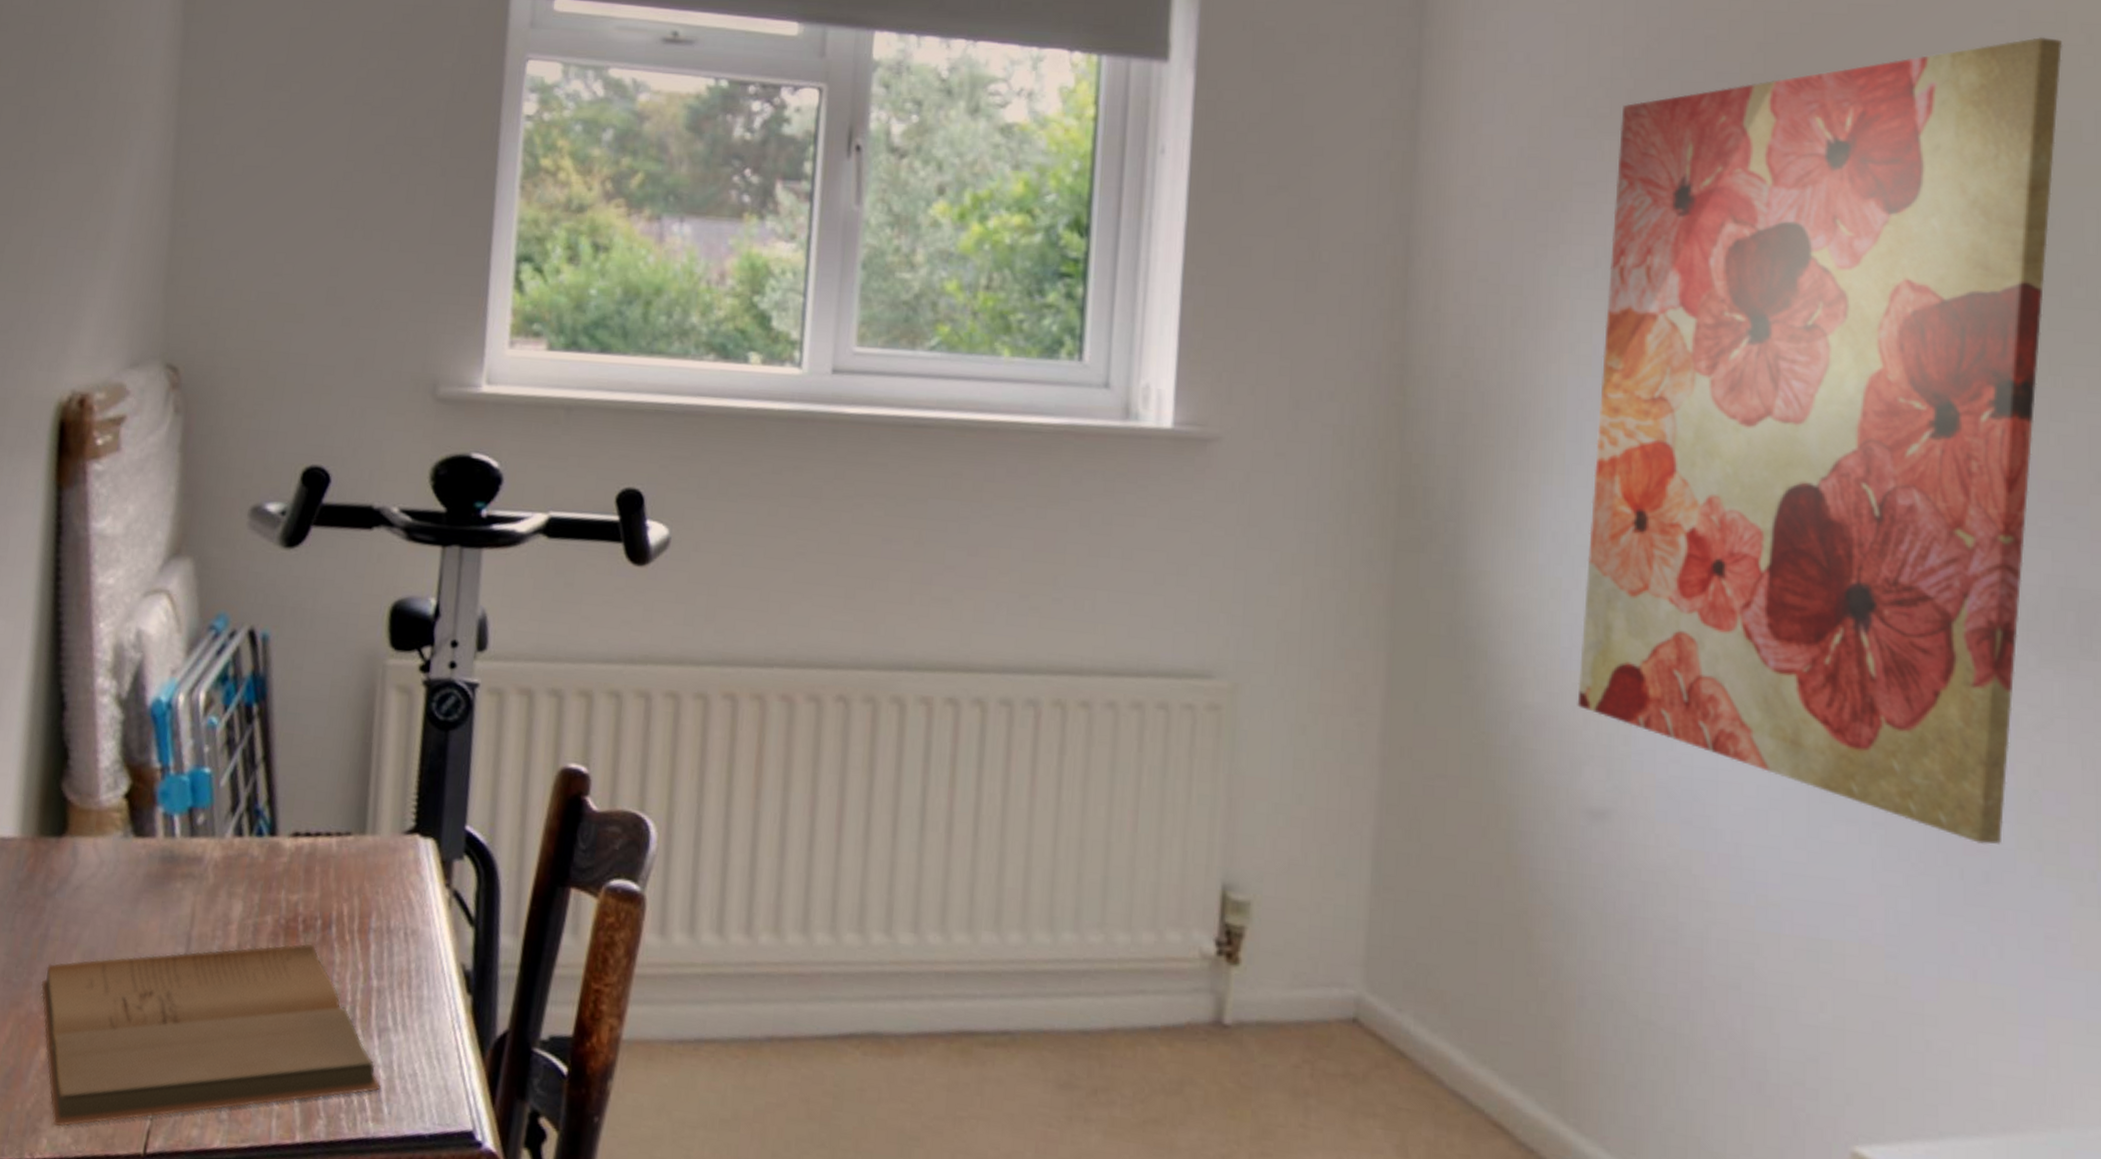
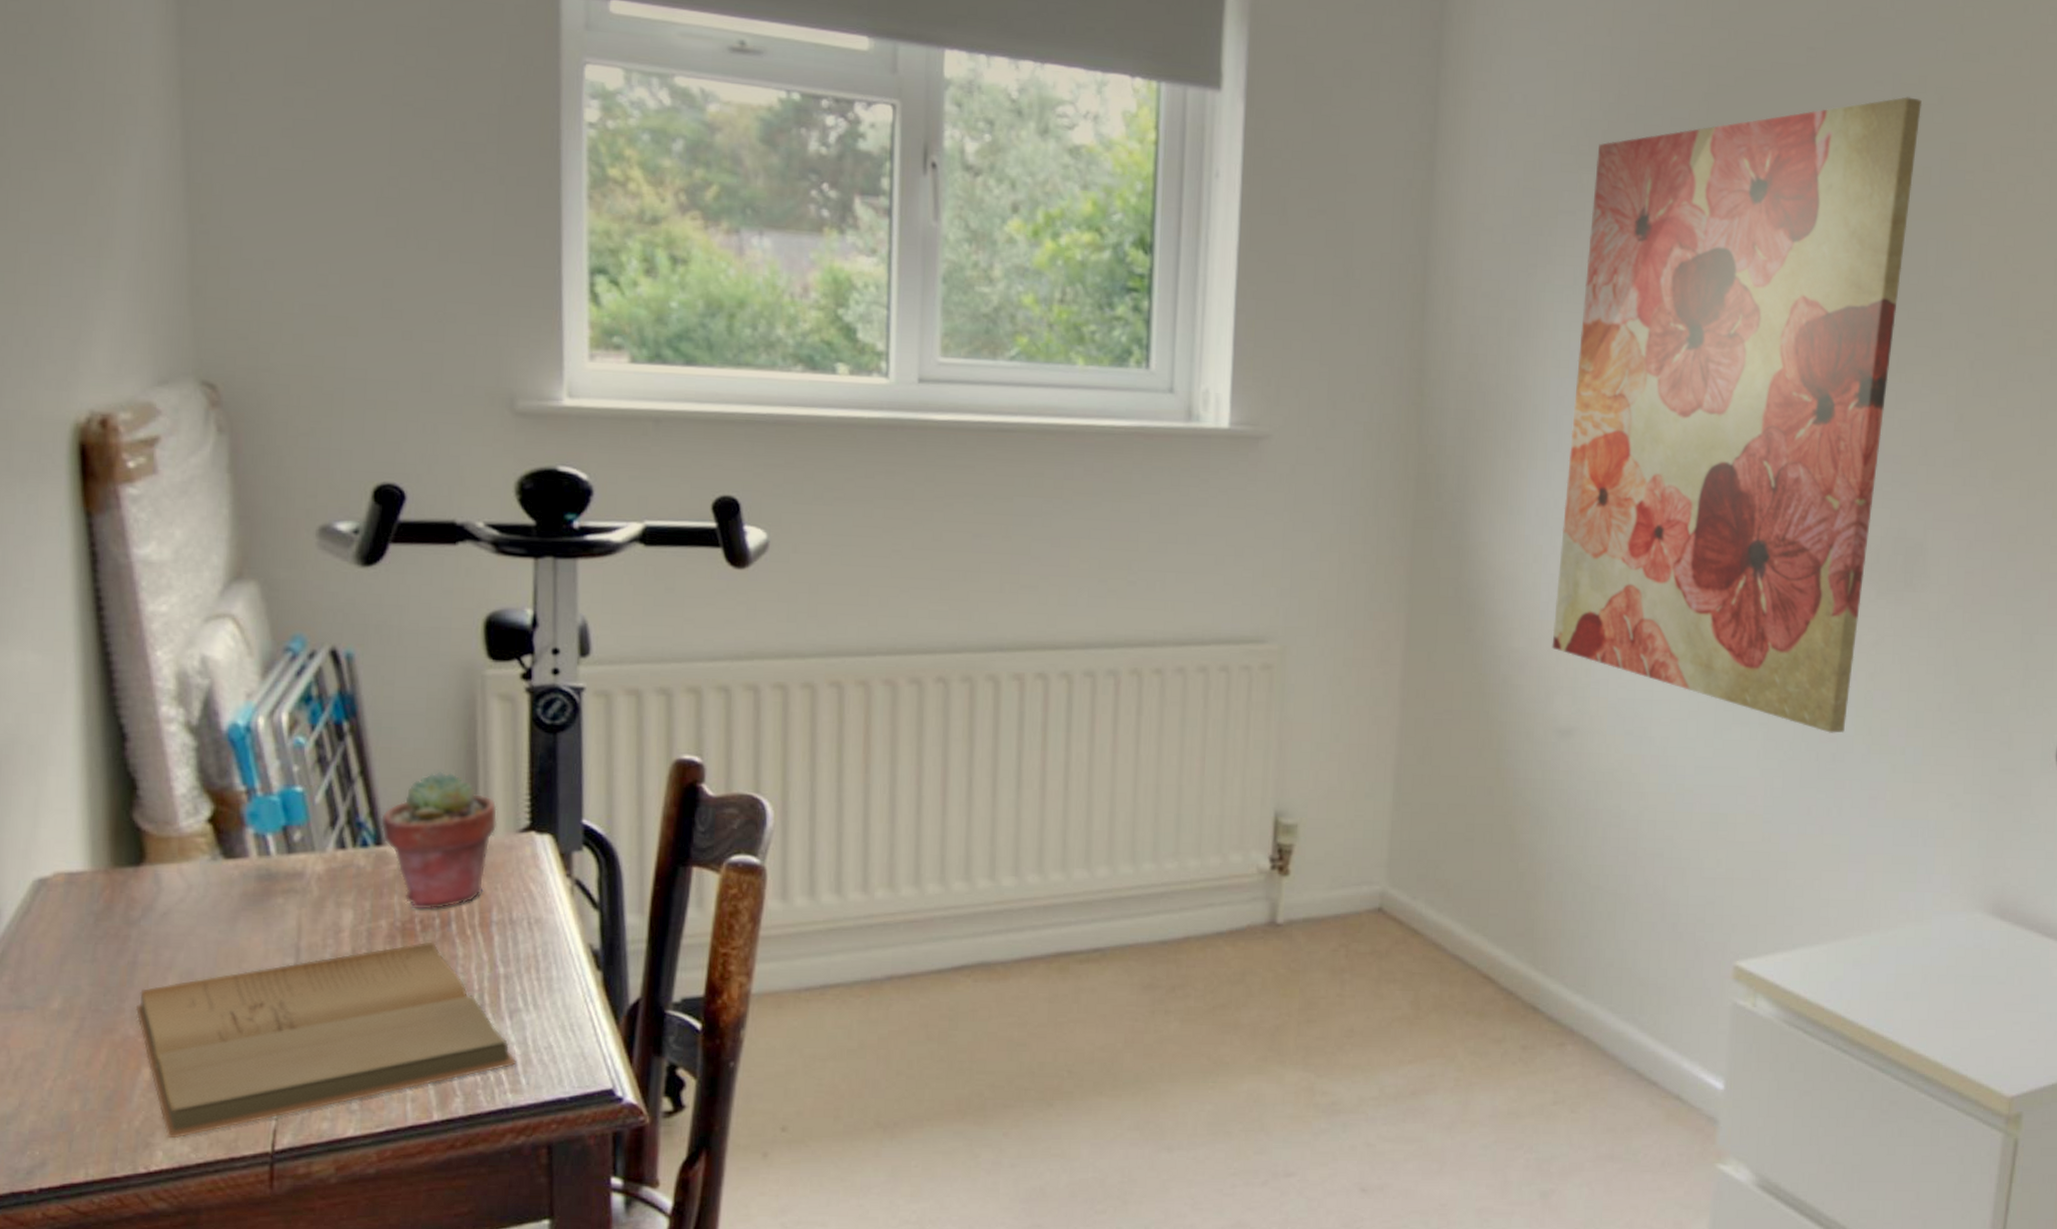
potted succulent: none [276,761,386,910] -> present [380,770,498,910]

